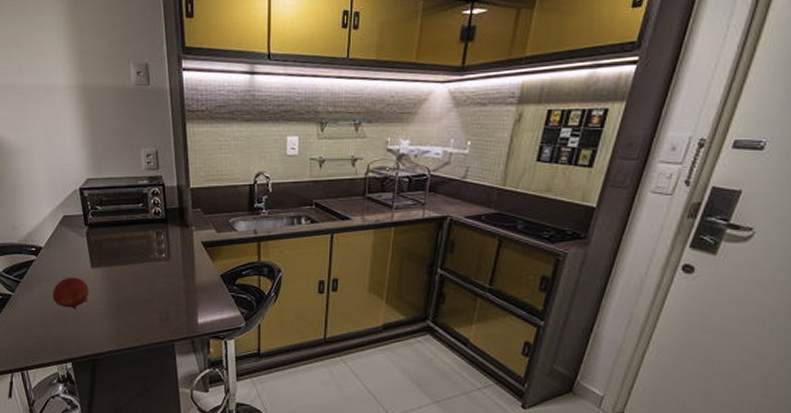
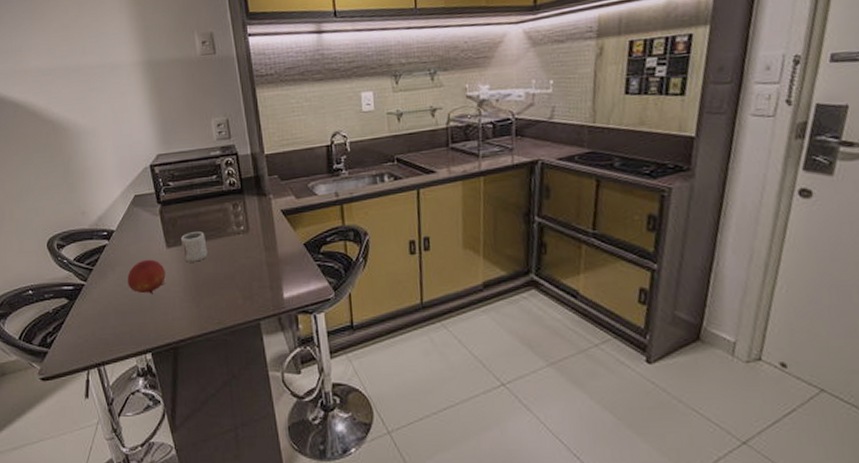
cup: none [105,255,130,283] -> present [181,231,208,263]

